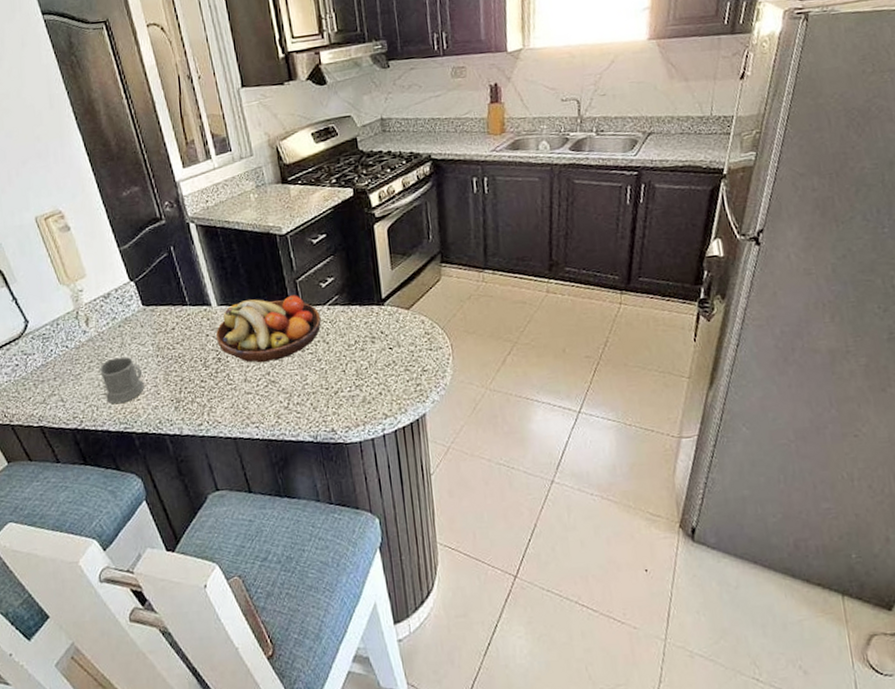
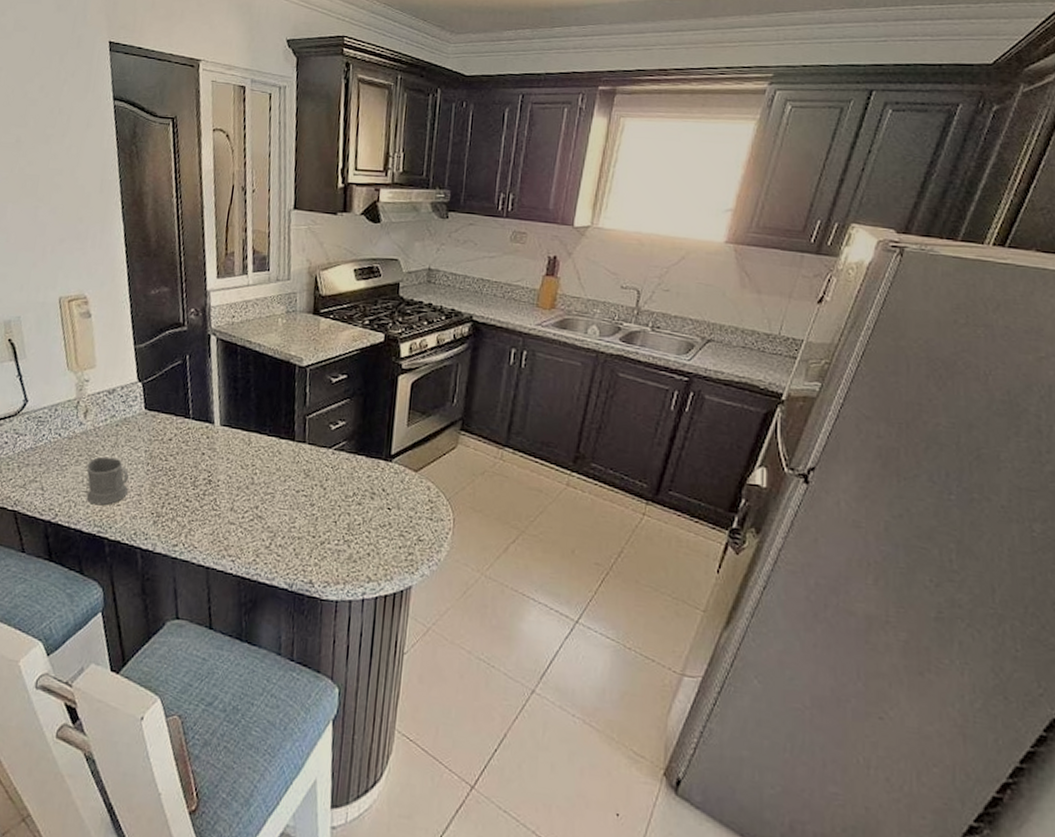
fruit bowl: present [215,295,322,363] -> none [211,426,324,496]

